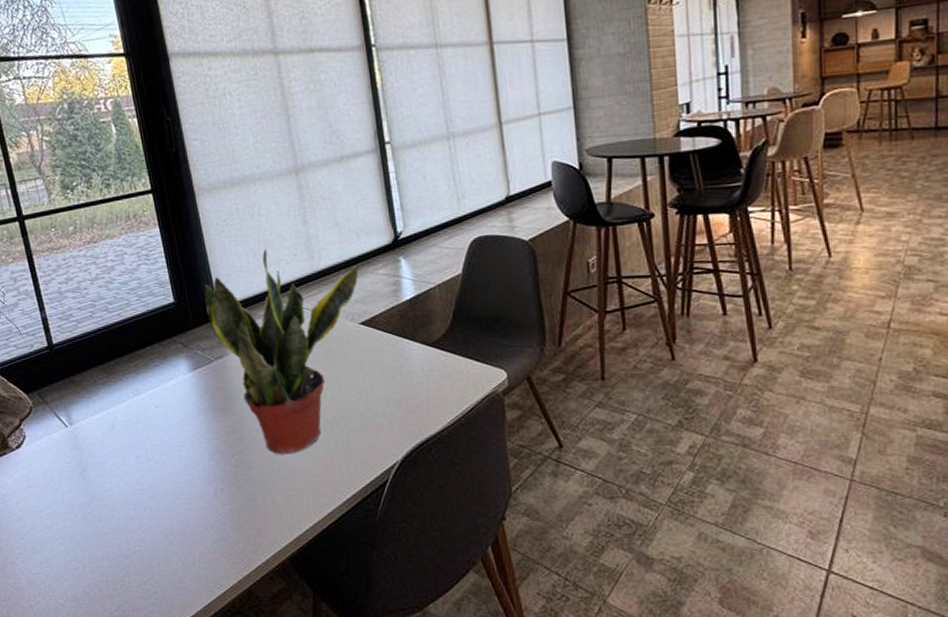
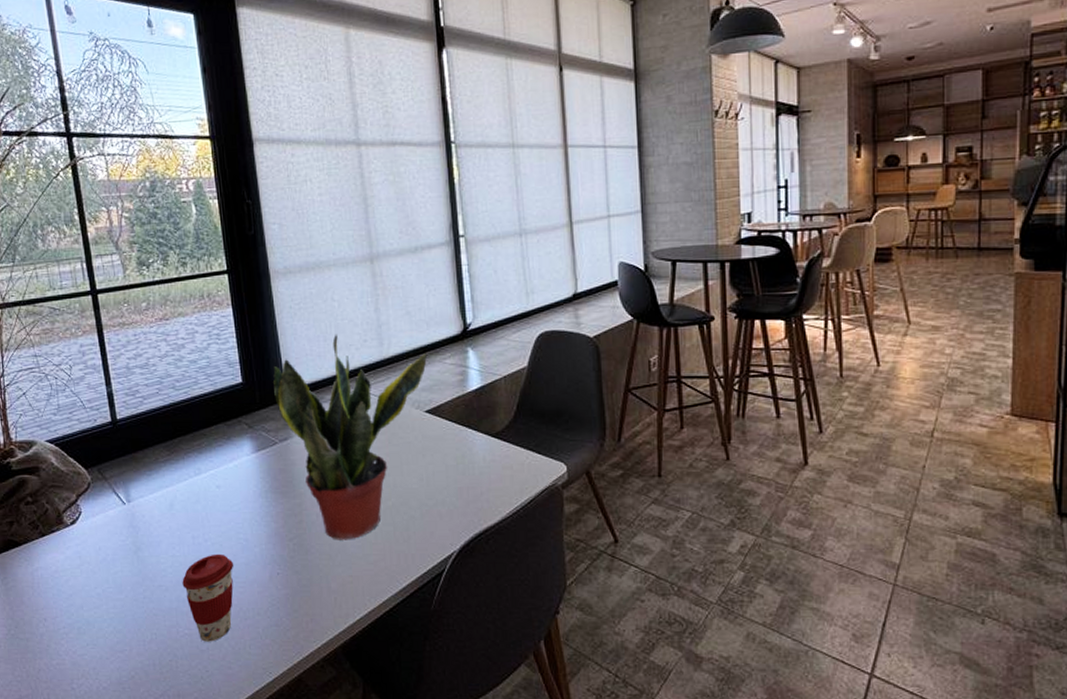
coffee cup: none [128,472,180,558] -> present [182,553,234,642]

